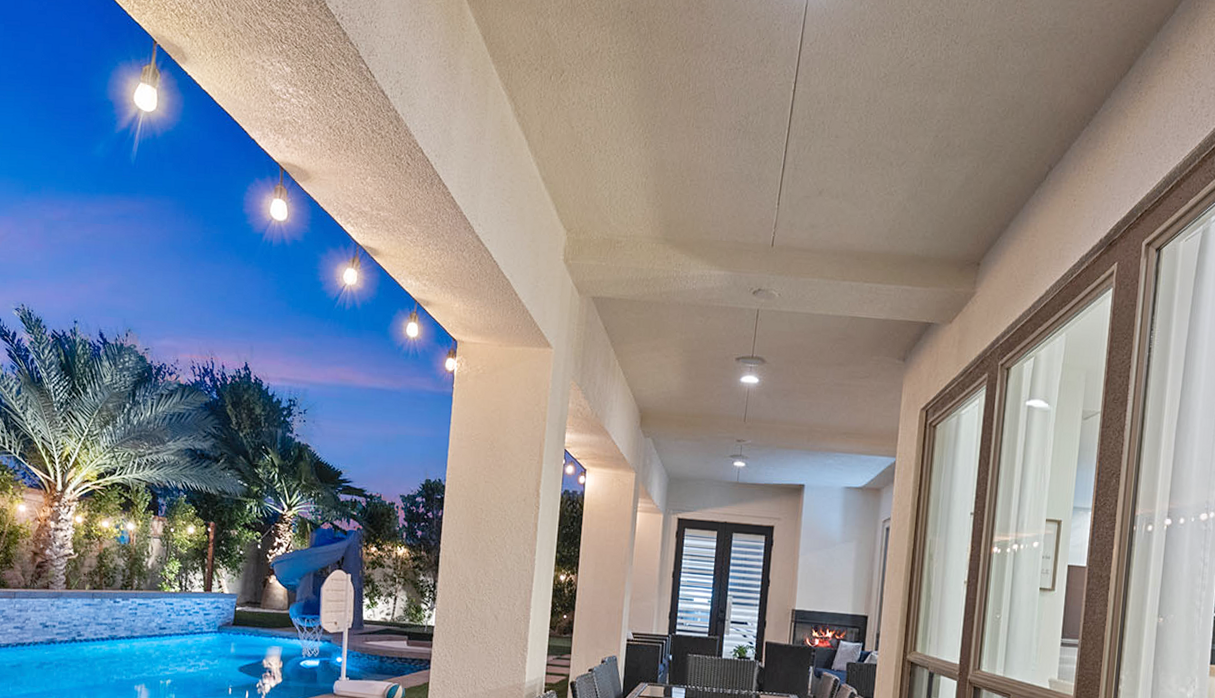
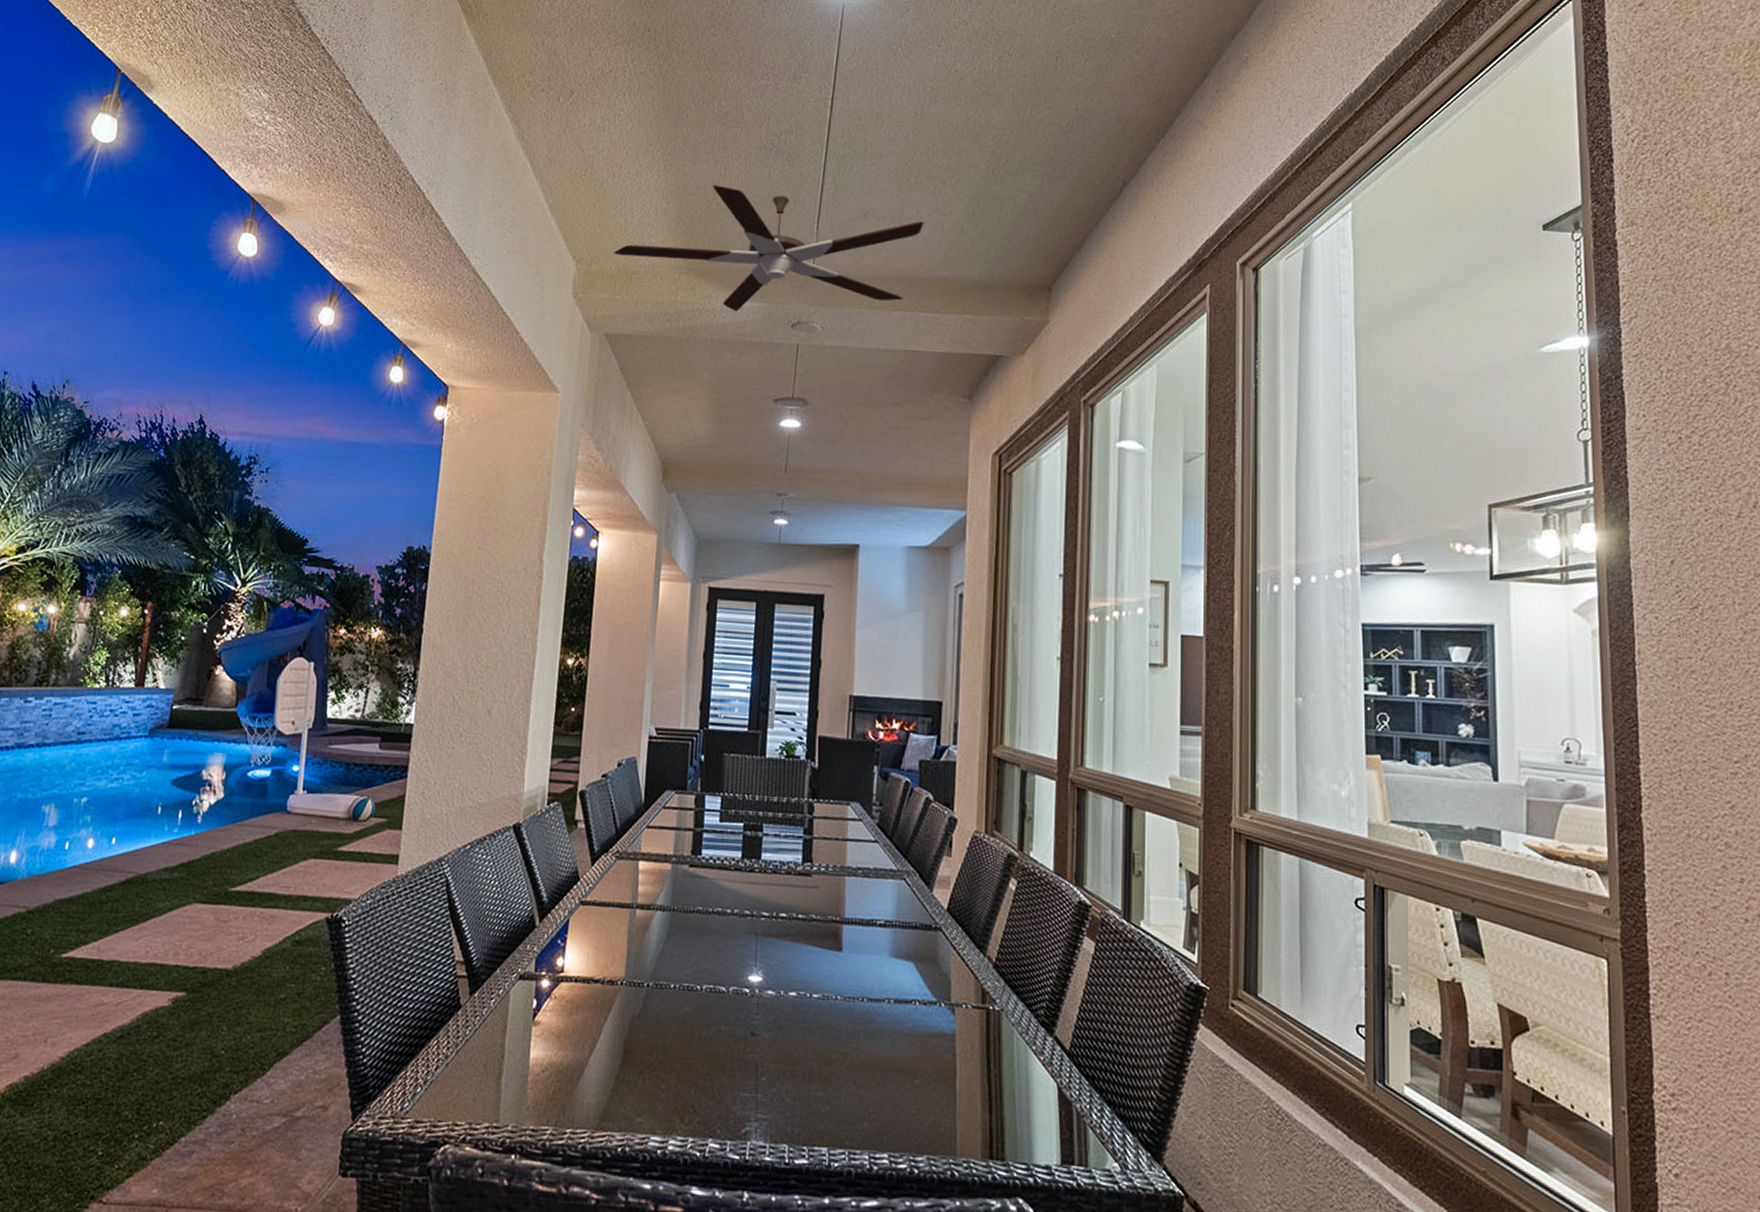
ceiling fan: none [599,162,872,279] -> present [613,185,924,311]

